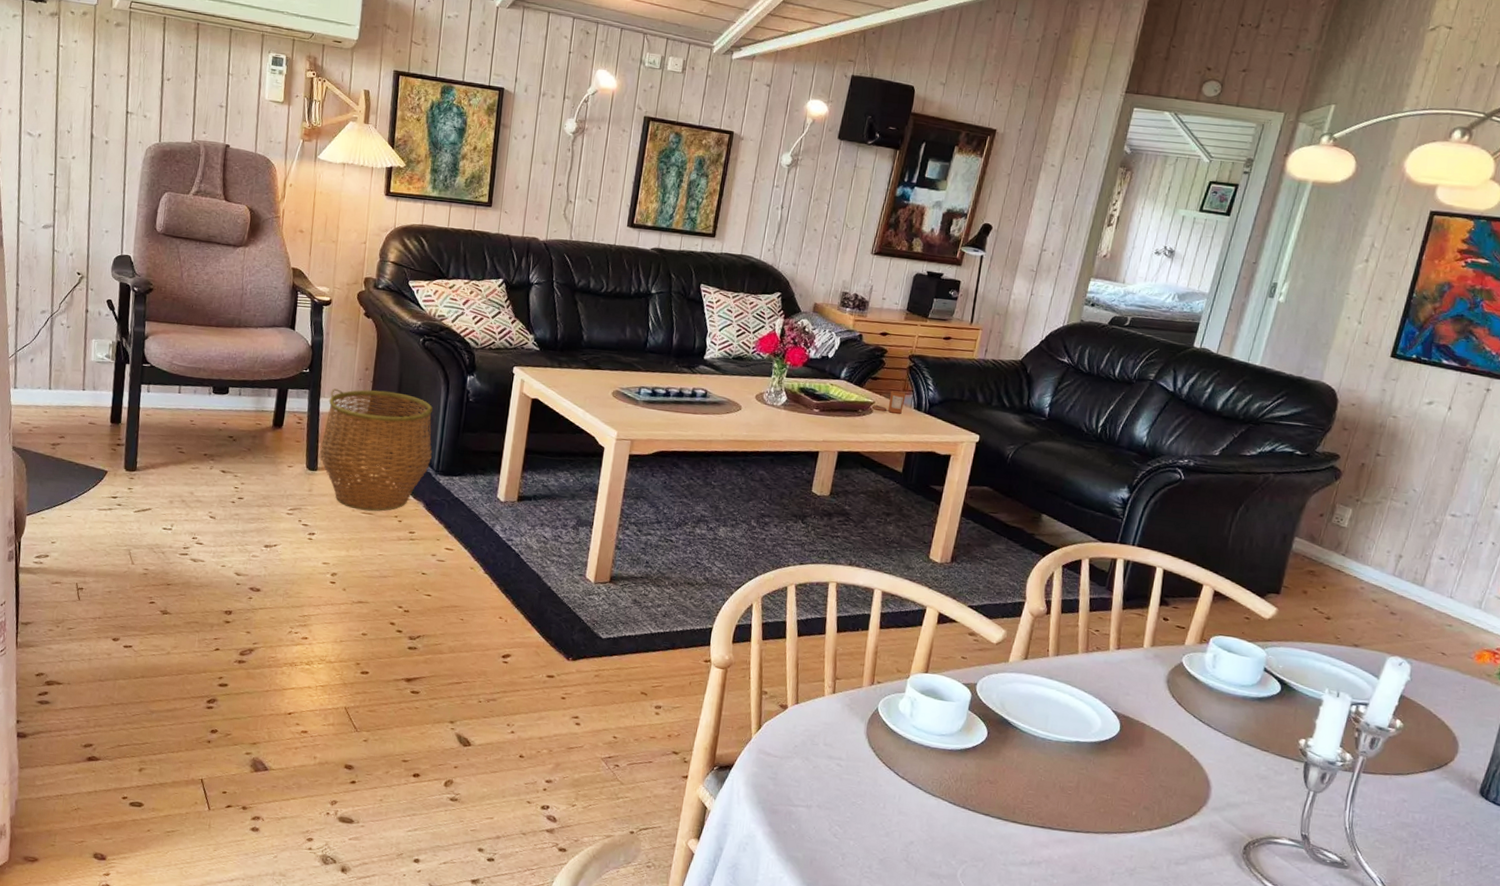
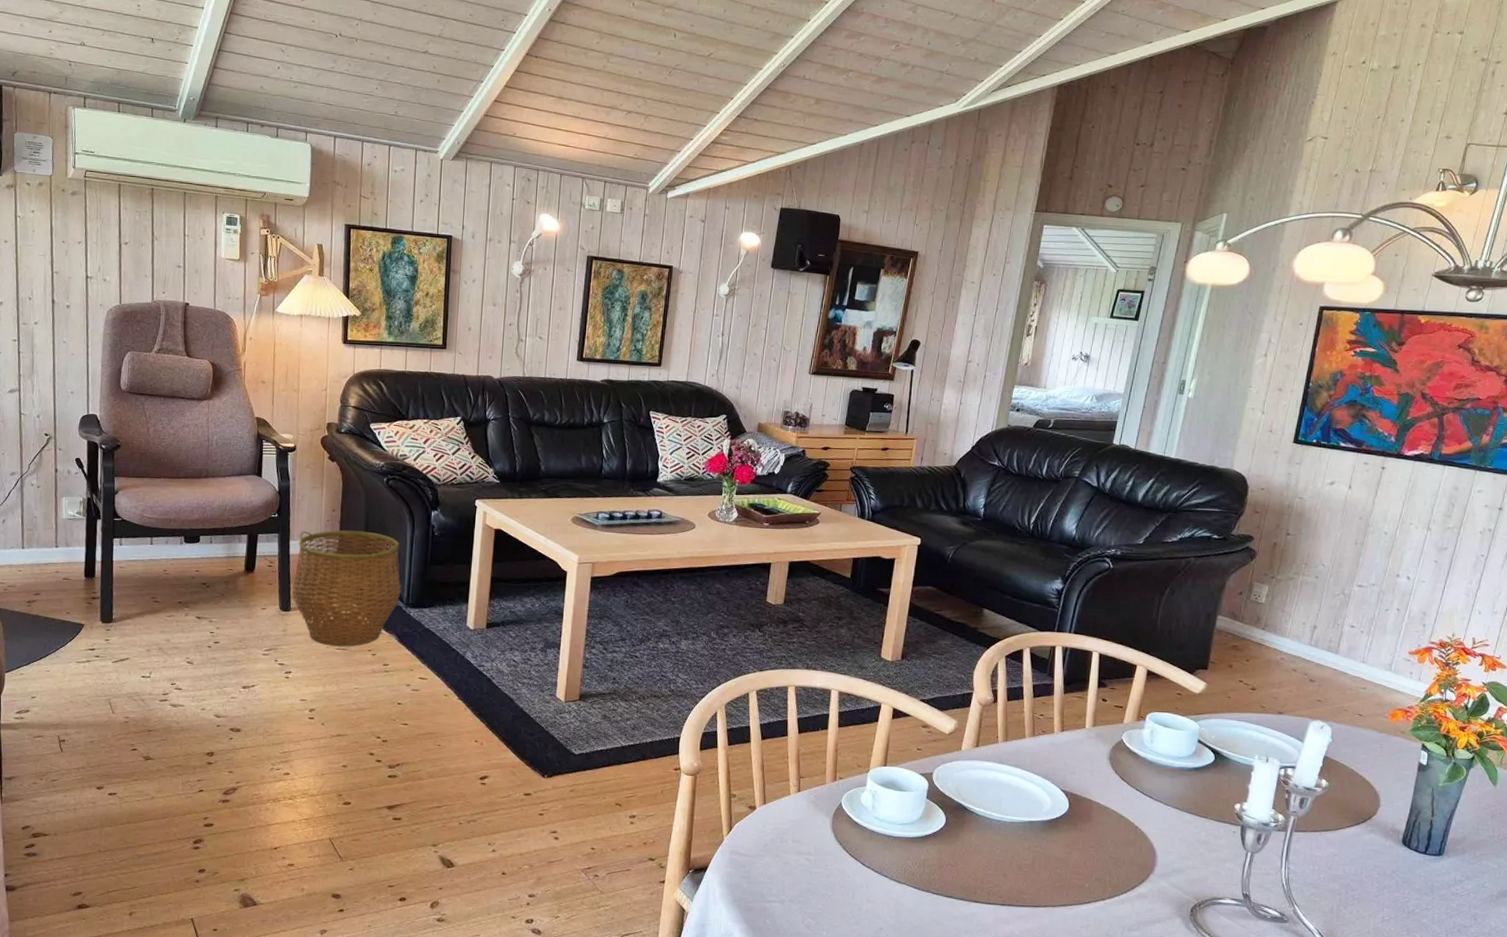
candle: present [871,390,906,415] -> none [818,501,850,524]

